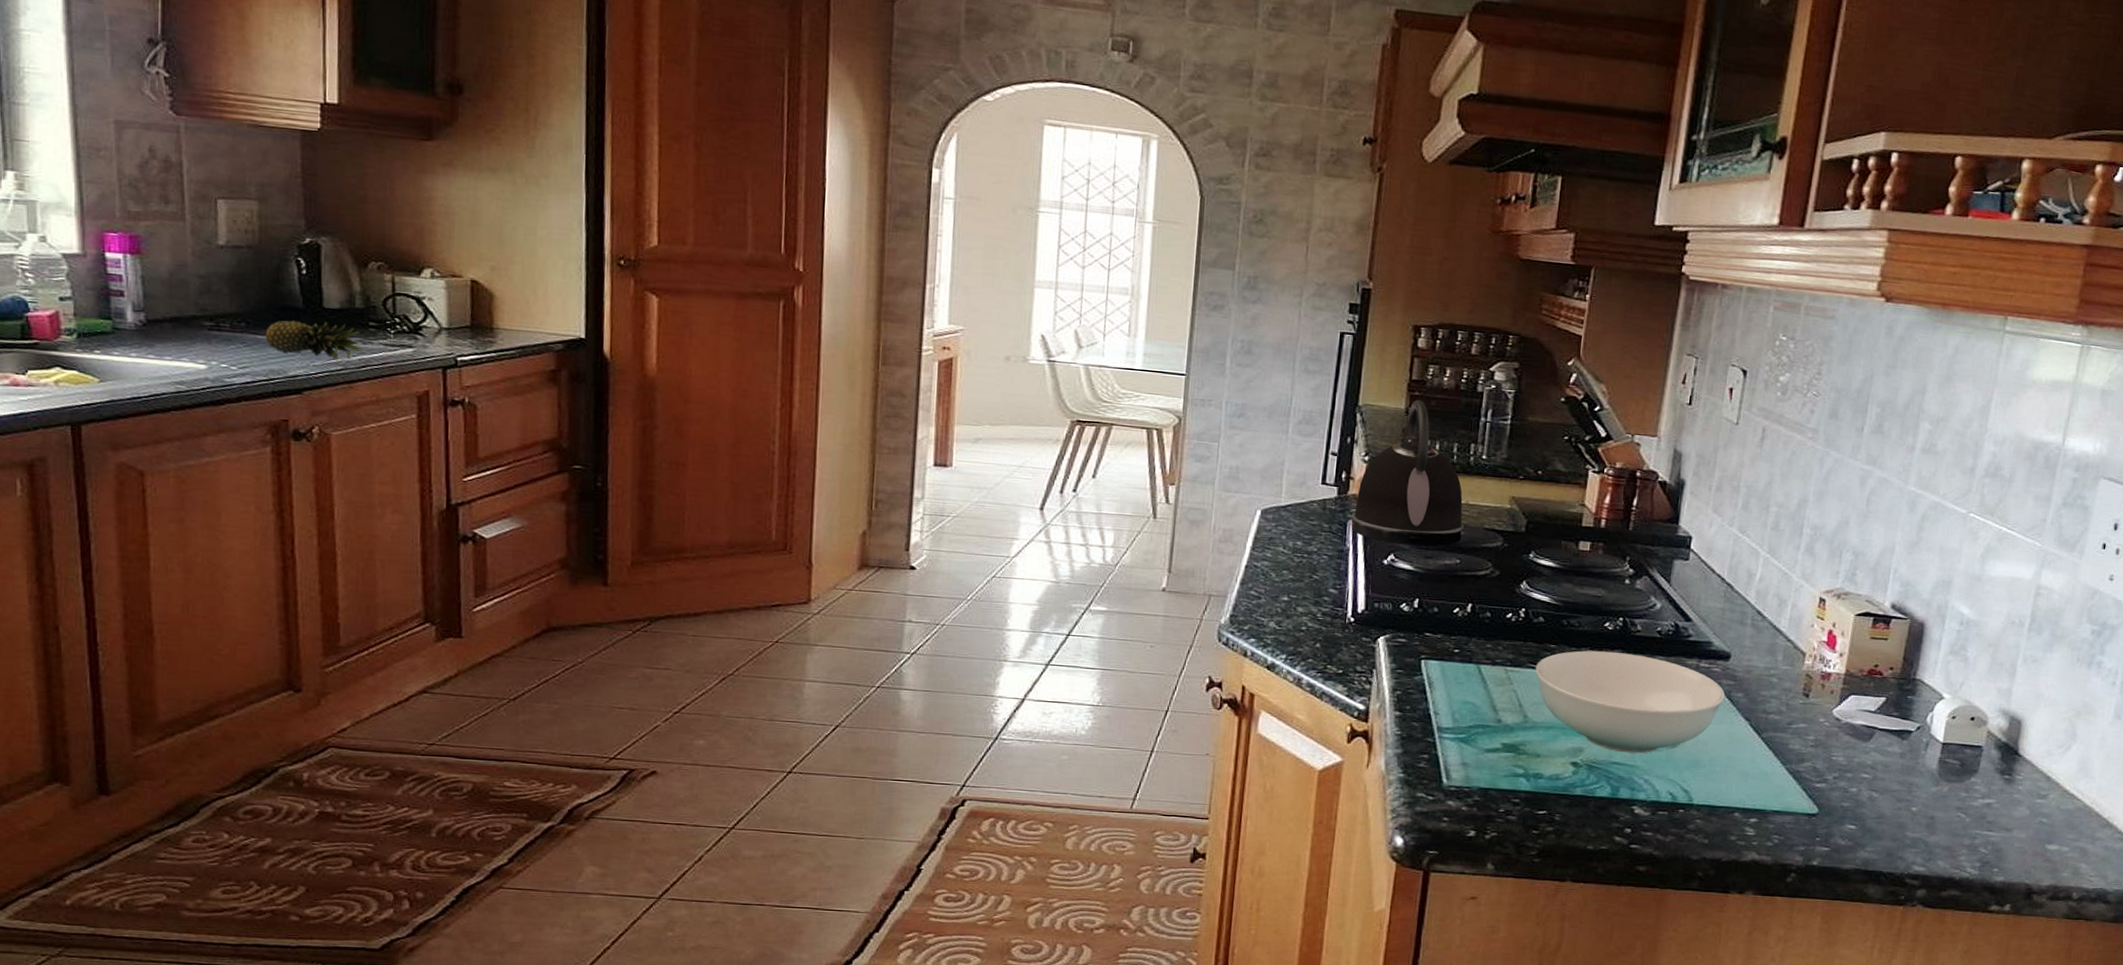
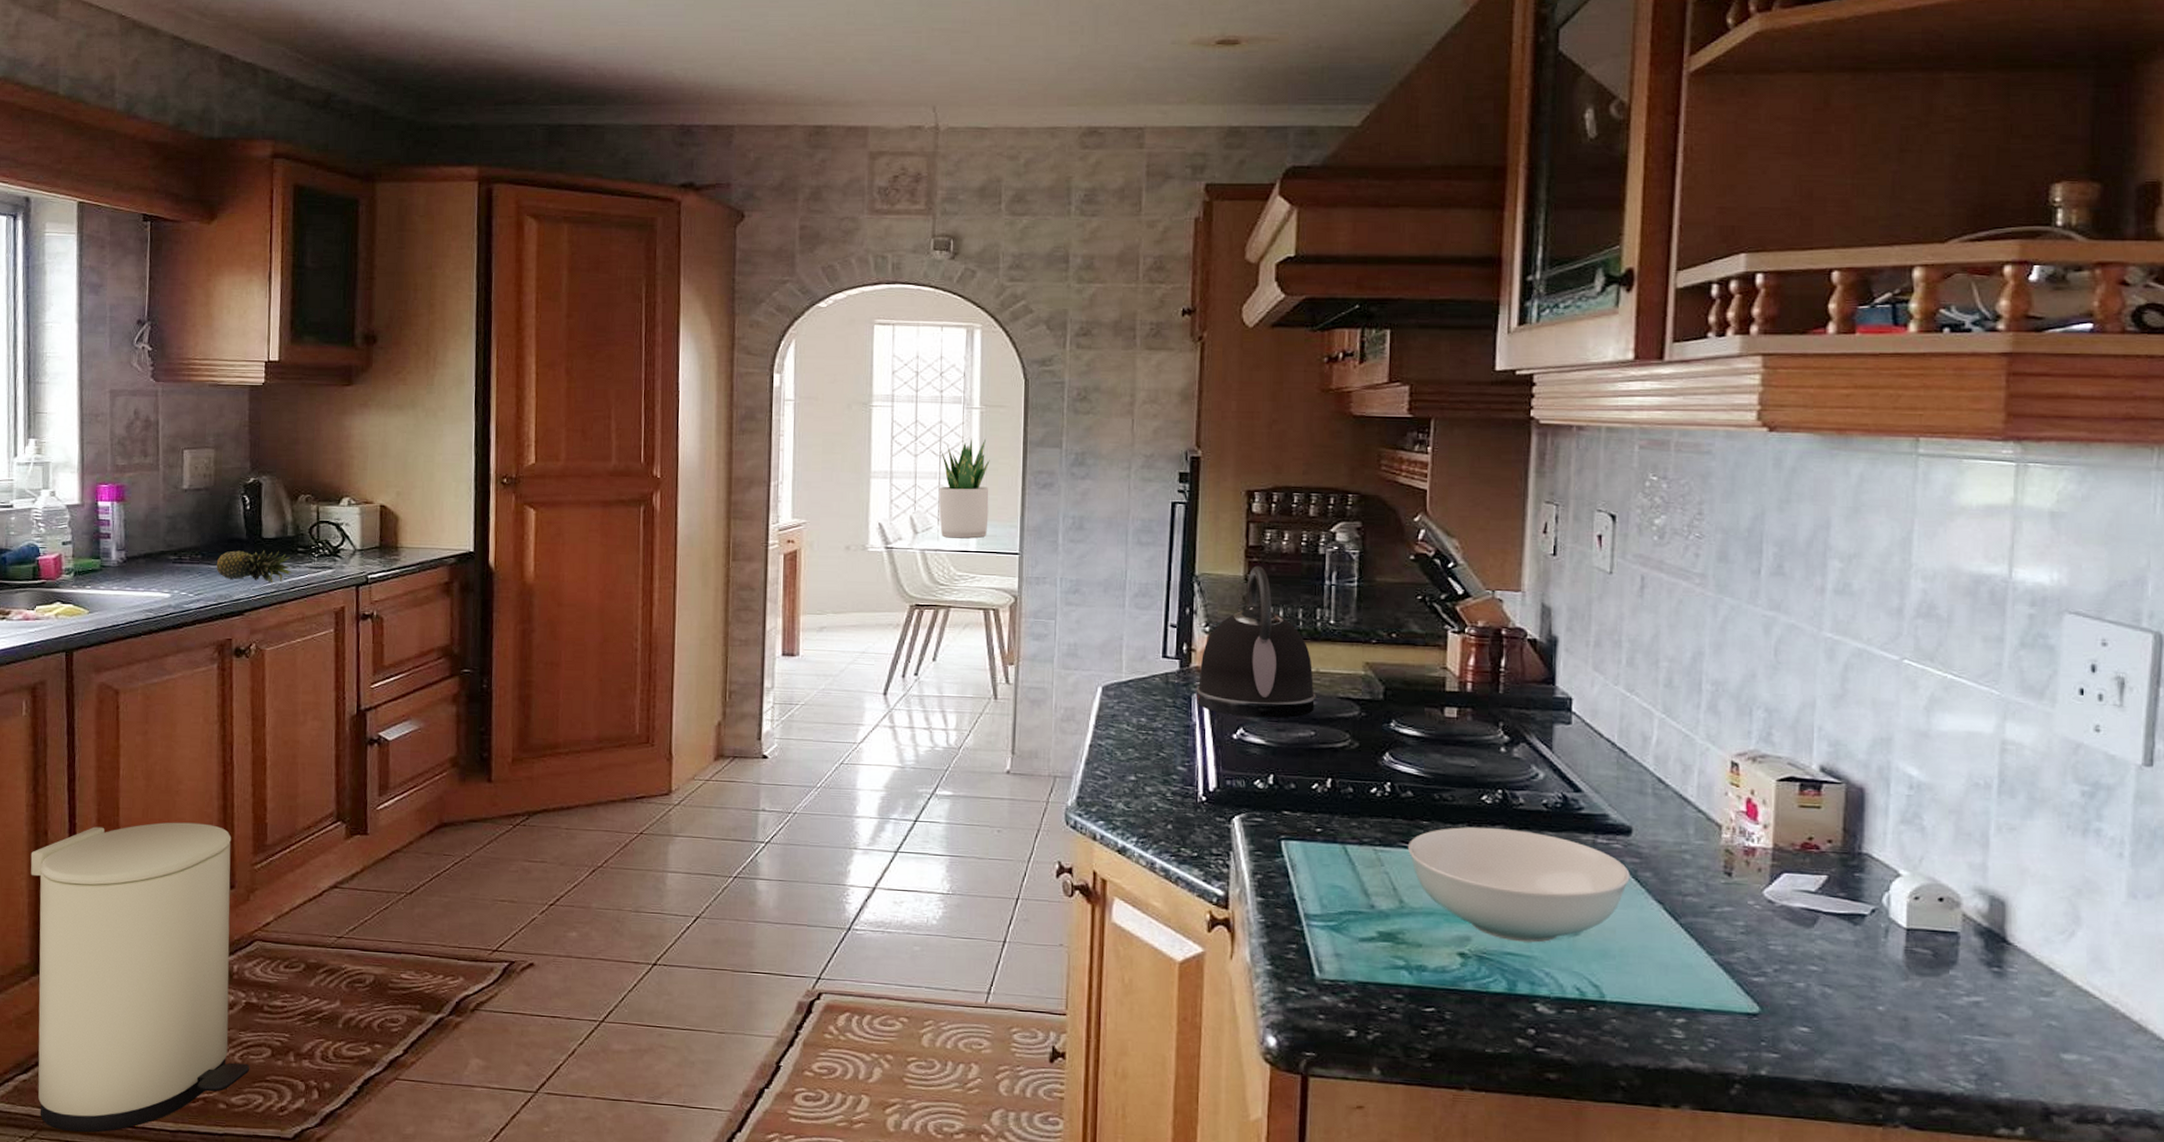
pedal bin: none [38,619,327,949] -> present [30,822,250,1133]
planter: none [1105,253,1161,357] -> present [938,438,990,539]

